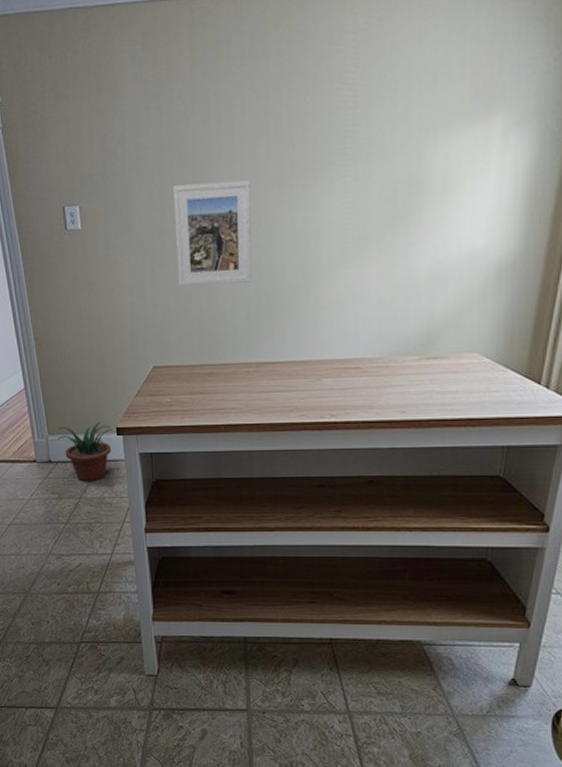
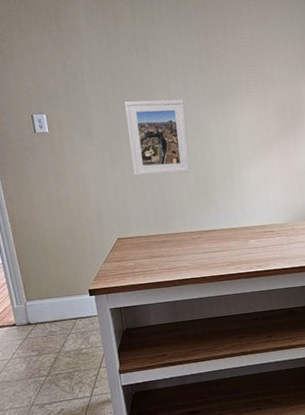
potted plant: present [58,421,112,482] -> none [35,285,86,338]

